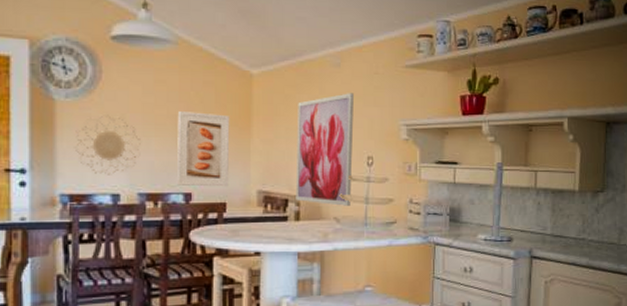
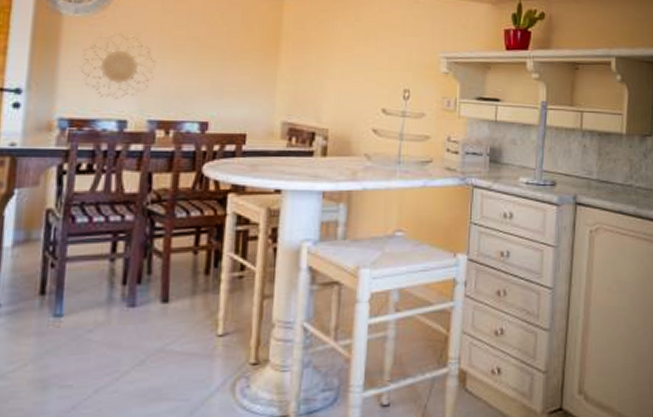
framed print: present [177,112,230,187] -> none [193,33,256,117]
wall art: present [295,93,355,206] -> none [324,21,393,142]

